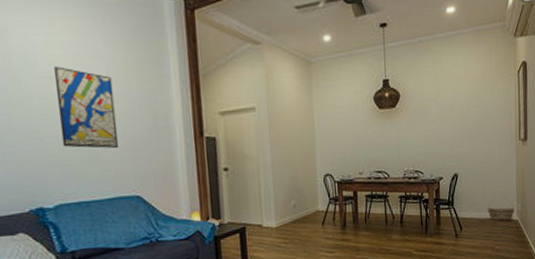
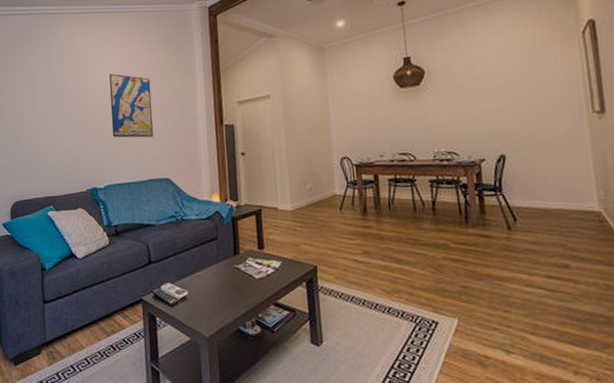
basket: present [488,197,514,221] -> none [552,183,594,212]

